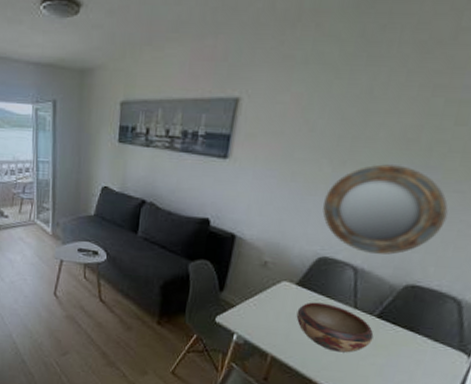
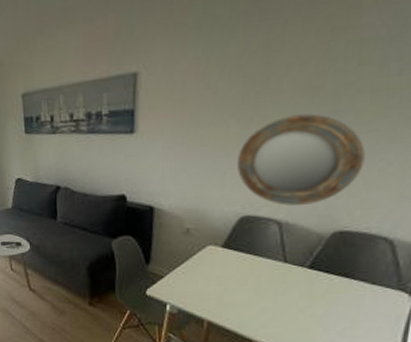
decorative bowl: present [296,302,374,353] -> none [227,261,308,308]

